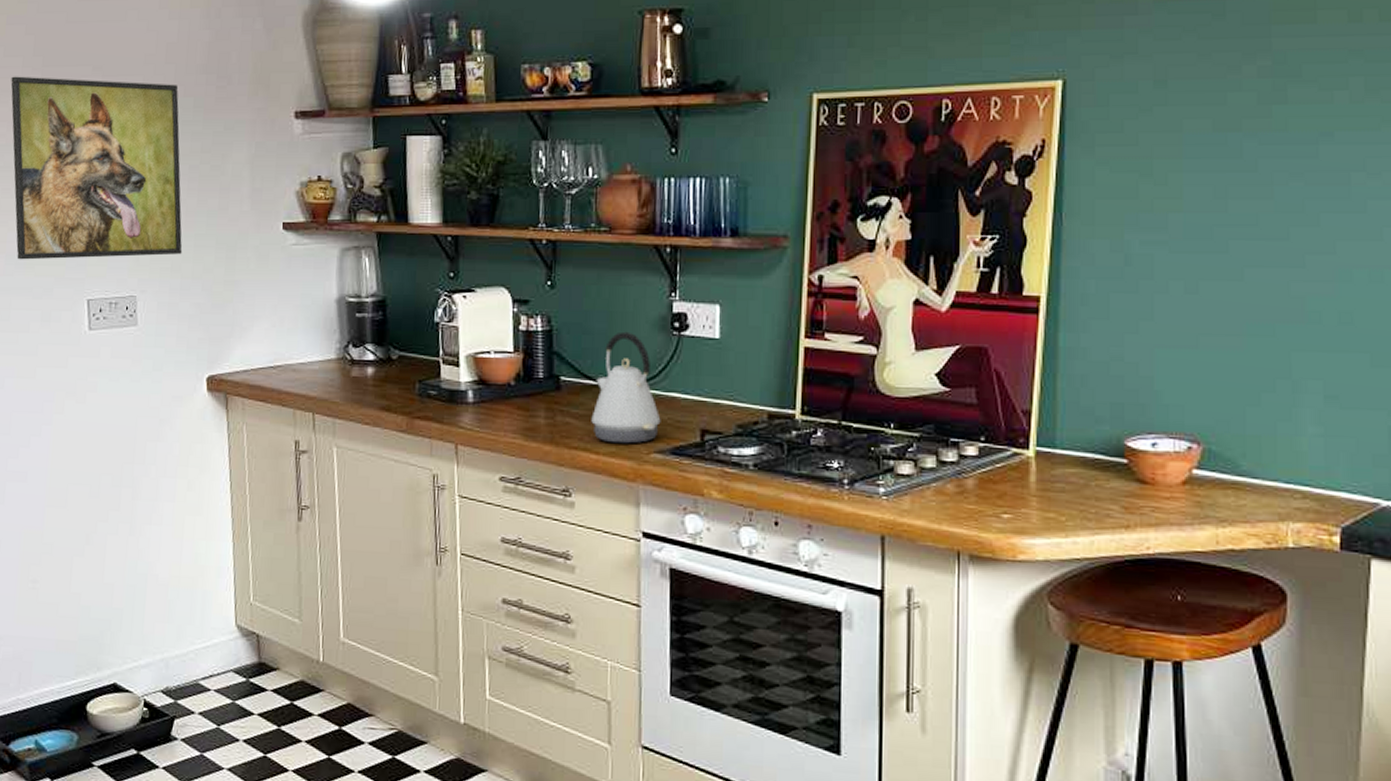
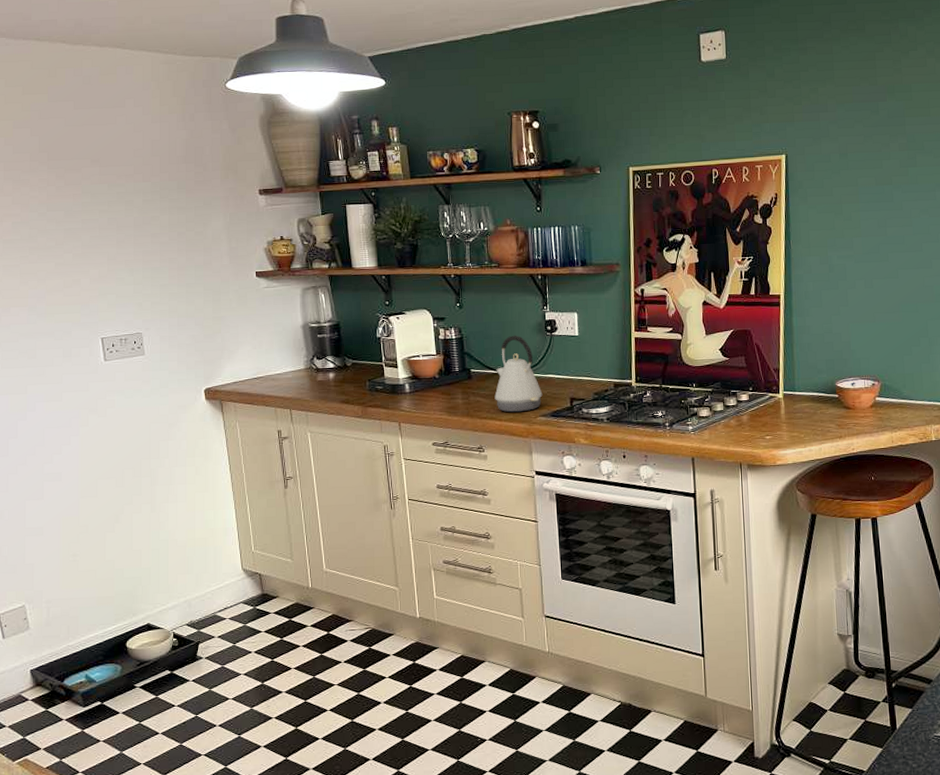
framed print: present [11,76,183,260] -> none [21,168,177,311]

